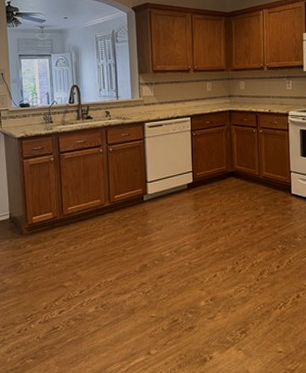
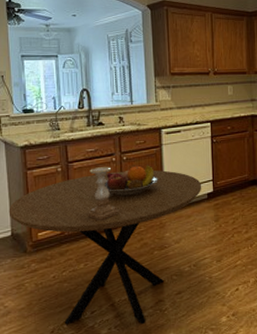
dining table: none [7,161,182,304] -> present [8,170,202,325]
candle holder: none [77,157,105,208] -> present [88,167,119,221]
fruit bowl: none [93,155,142,185] -> present [105,164,159,197]

